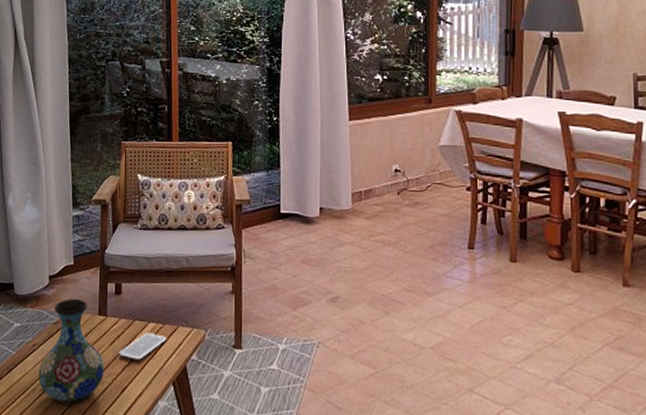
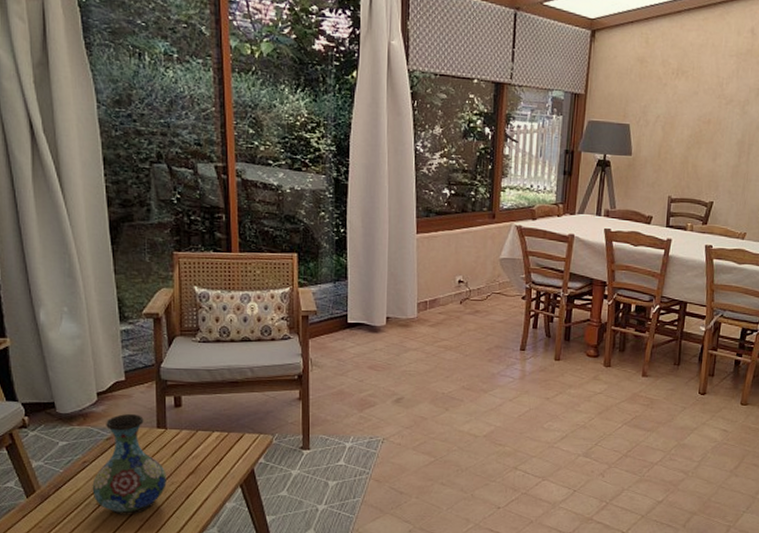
smartphone: present [119,333,167,361] -> none [181,441,233,468]

